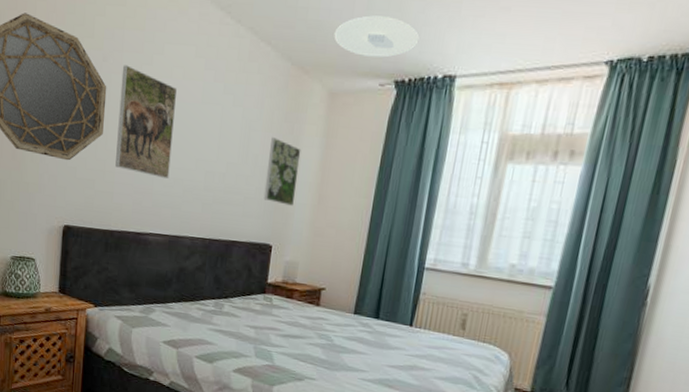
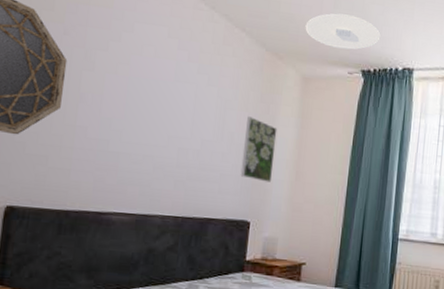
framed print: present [115,65,178,179] -> none [74,40,148,155]

